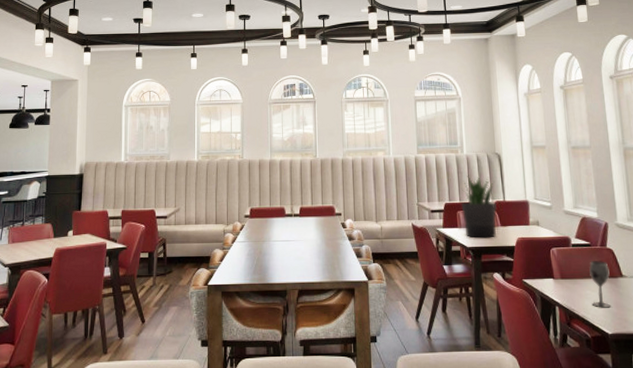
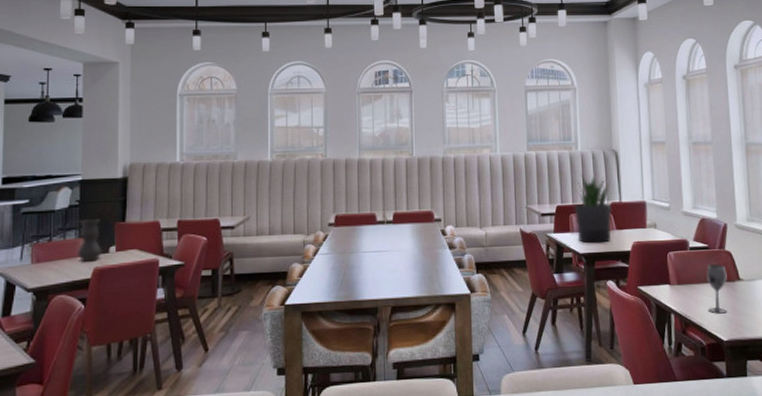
vase: none [42,208,63,245] -> present [76,219,103,264]

